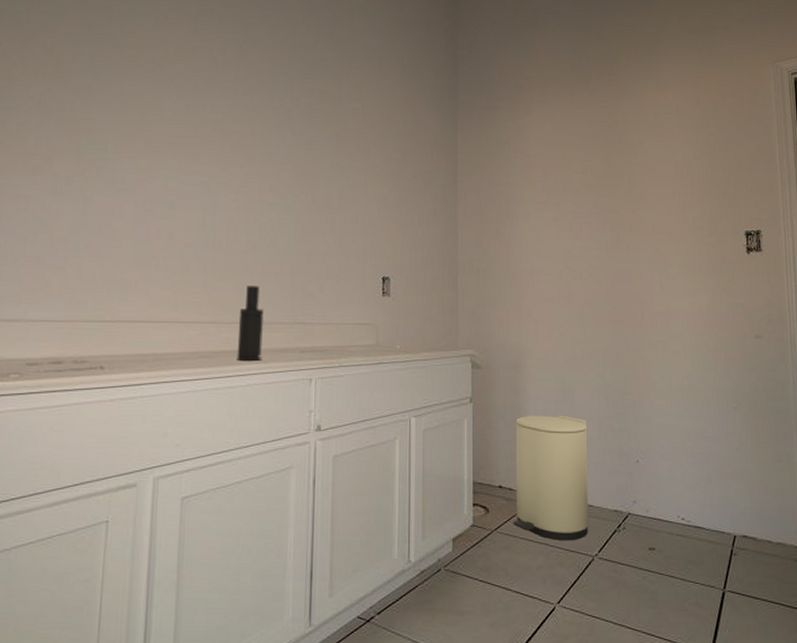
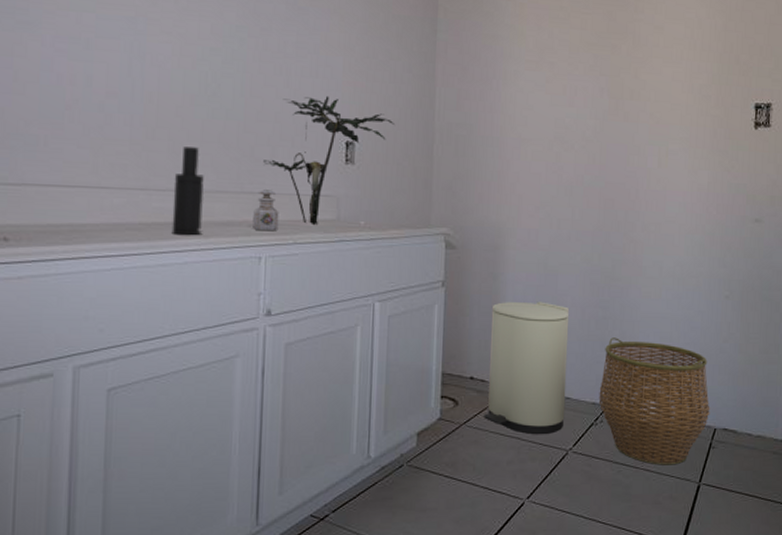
perfume bottle: none [304,320,327,356] -> present [253,189,279,232]
plant: none [313,239,423,350] -> present [263,95,394,226]
basket: none [620,448,729,572] -> present [598,337,710,465]

